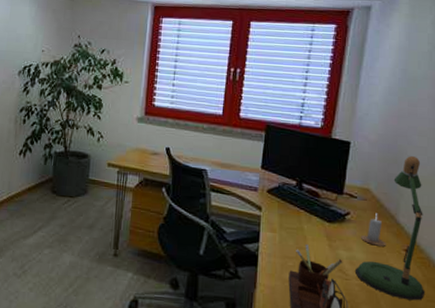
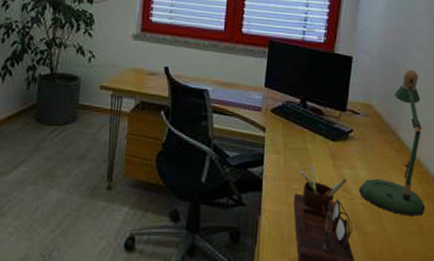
candle: present [360,213,386,246] -> none [363,129,388,163]

